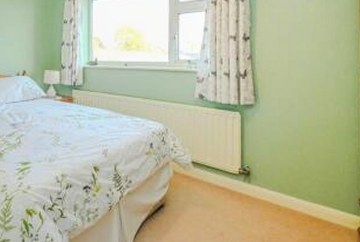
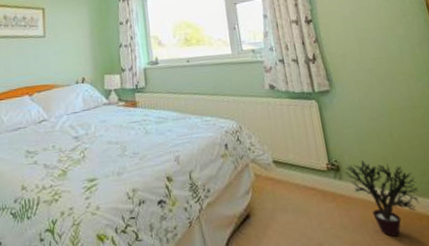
potted plant: none [254,169,315,233] -> present [345,160,420,237]

